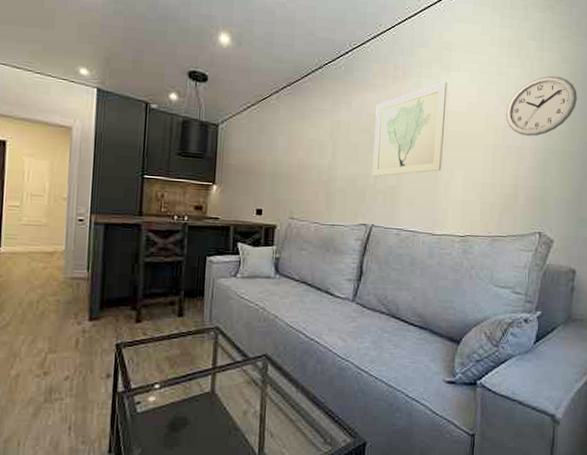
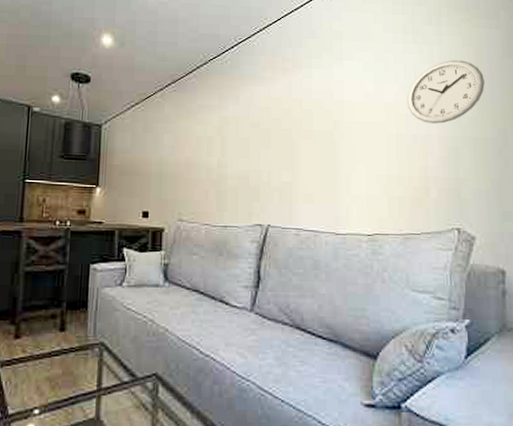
wall art: present [371,82,448,177] -> none [264,71,341,173]

